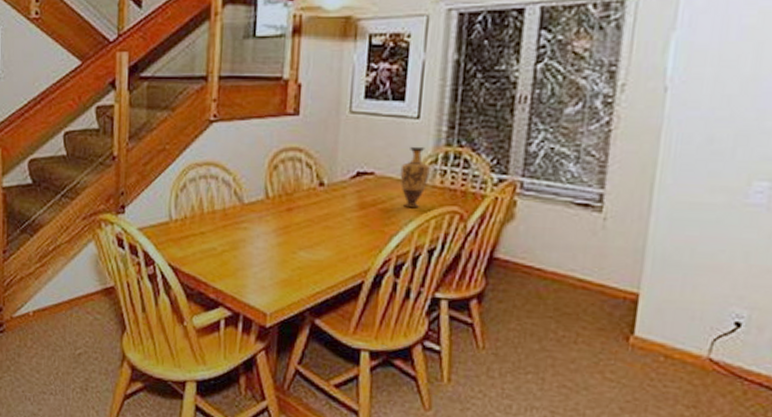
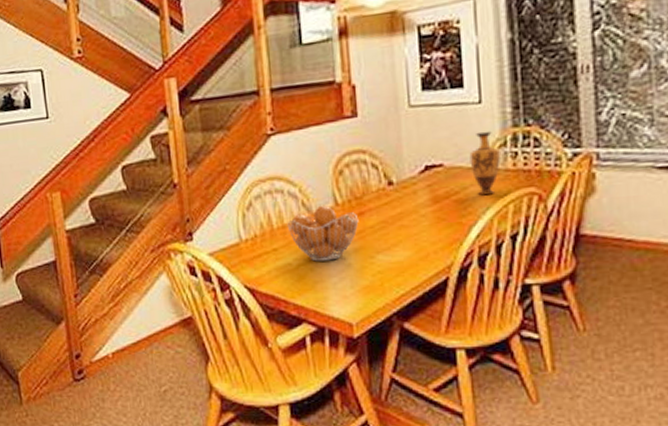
fruit basket: none [217,196,287,251] -> present [287,204,359,262]

